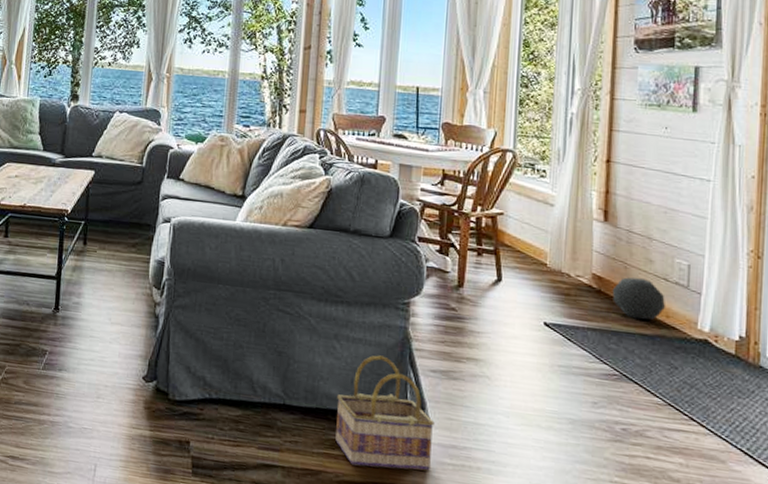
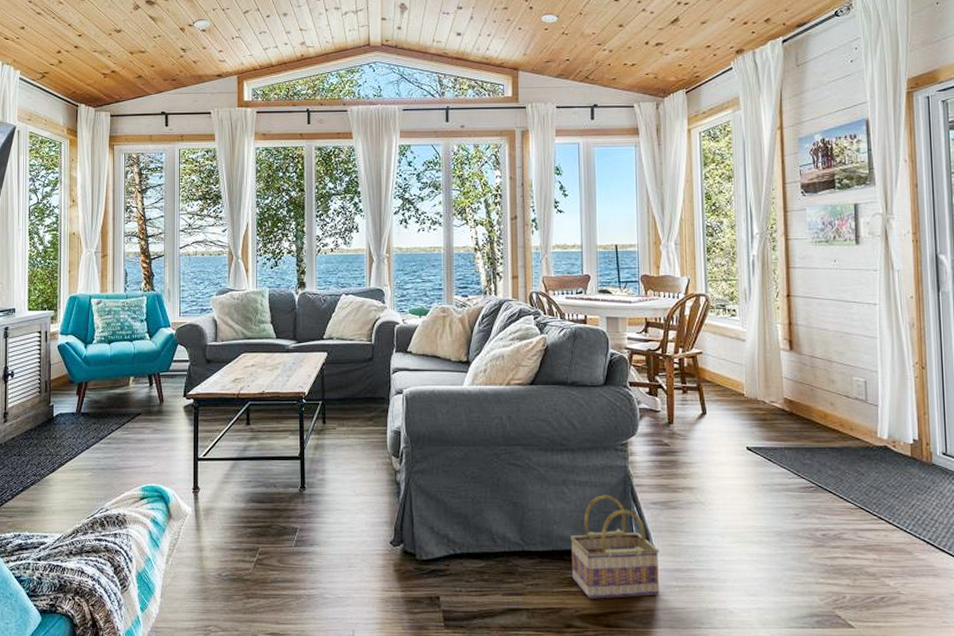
ball: present [612,277,665,320] -> none [802,398,848,435]

